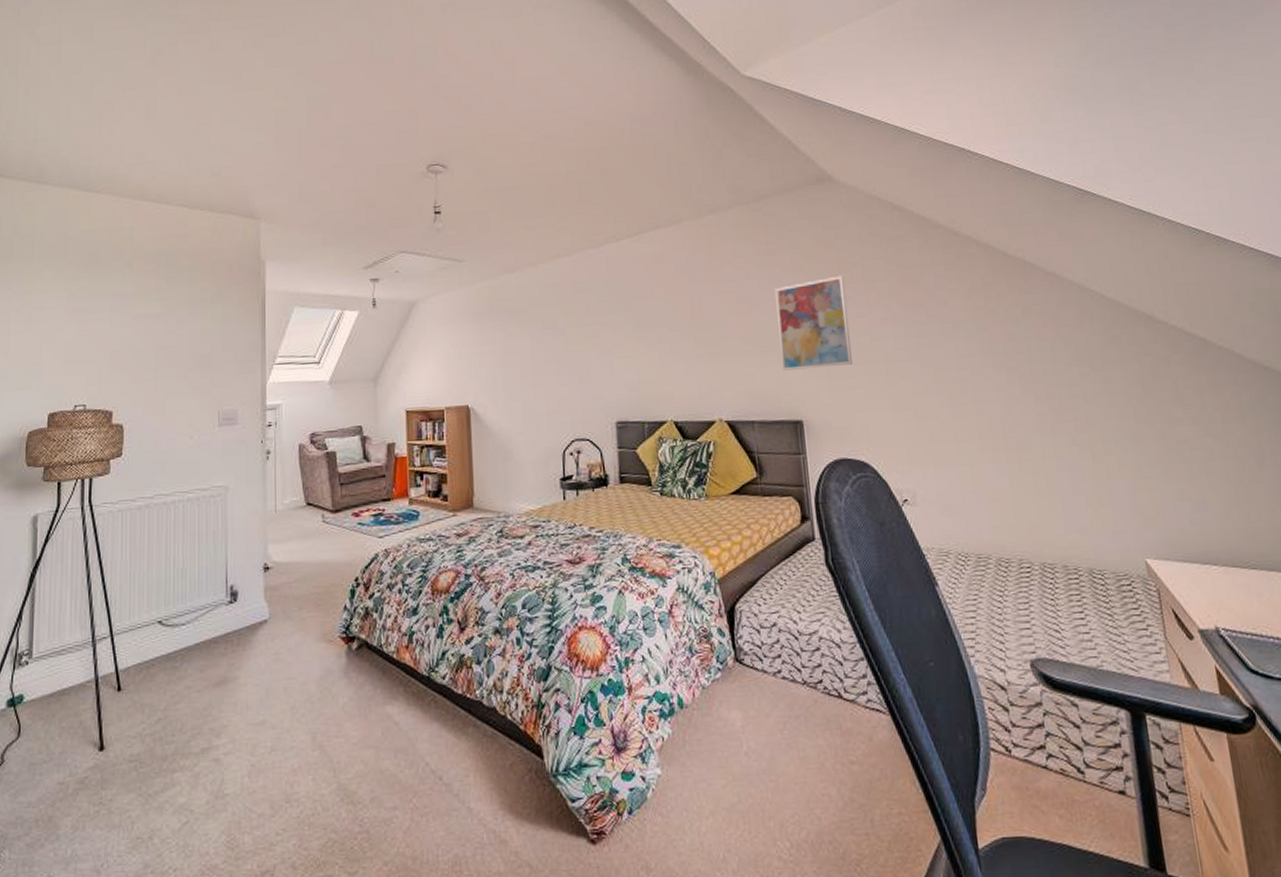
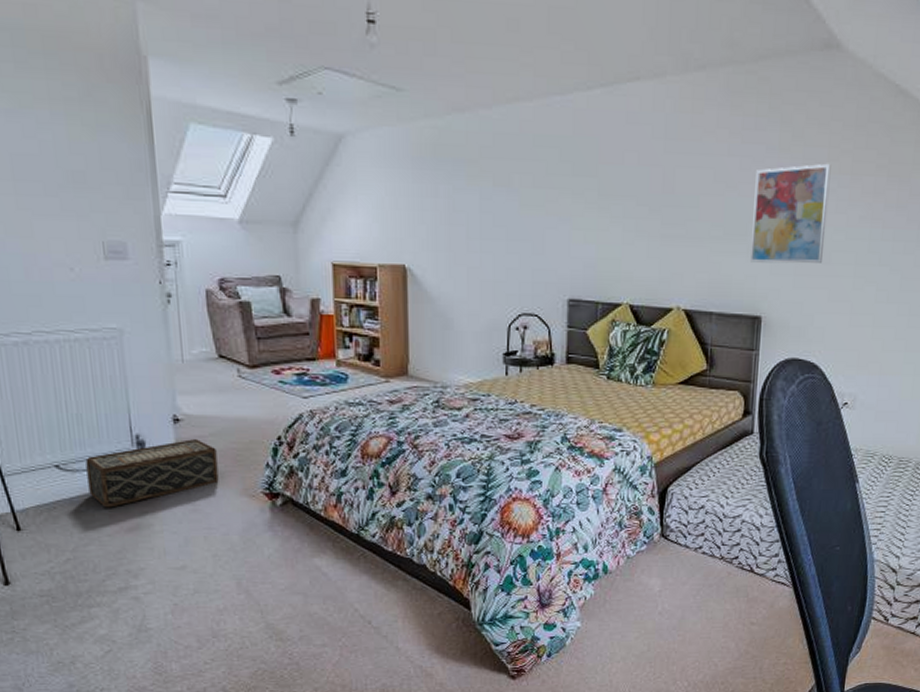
woven basket: none [185,586,301,662] -> present [85,439,219,508]

